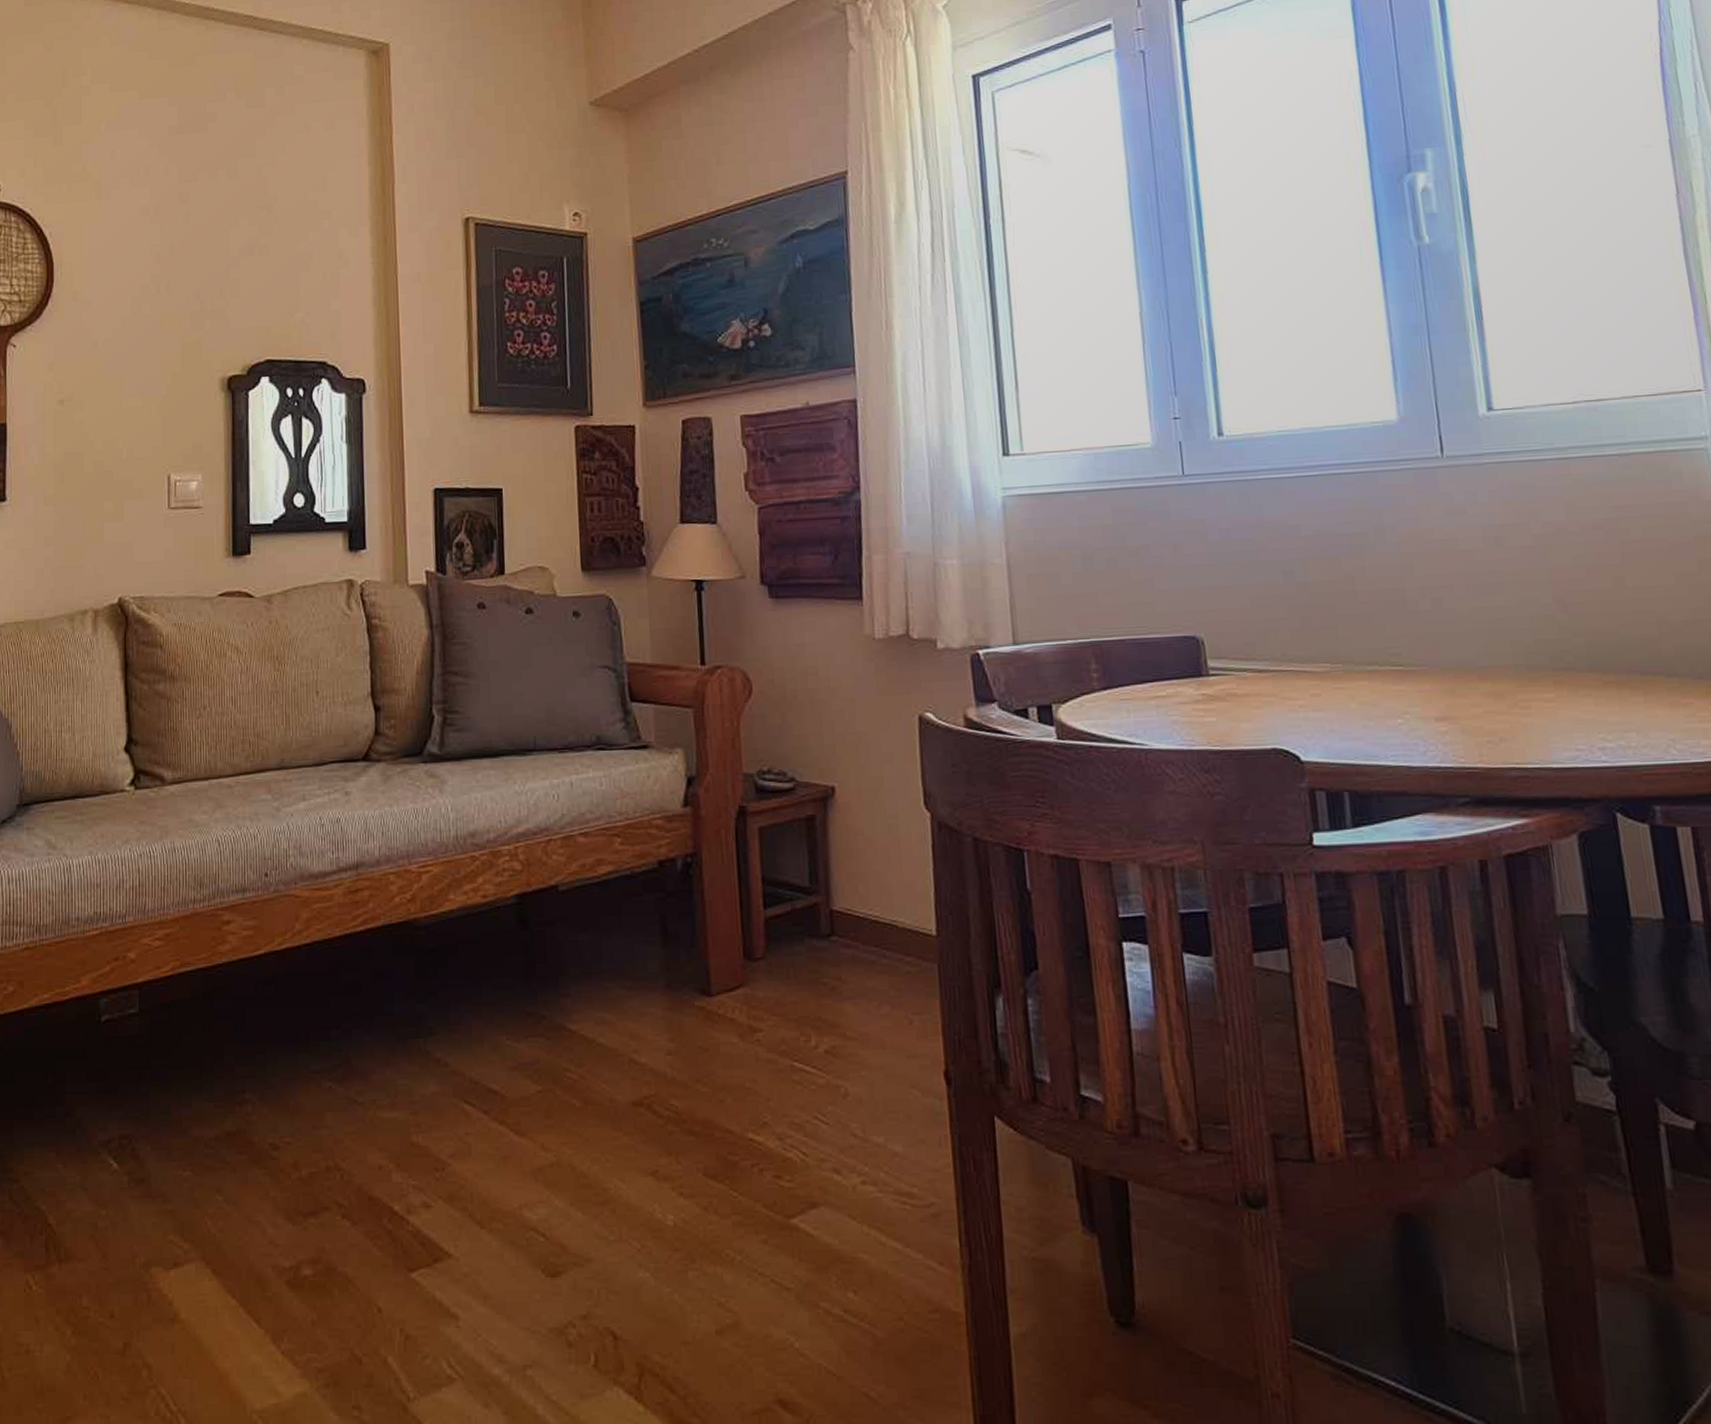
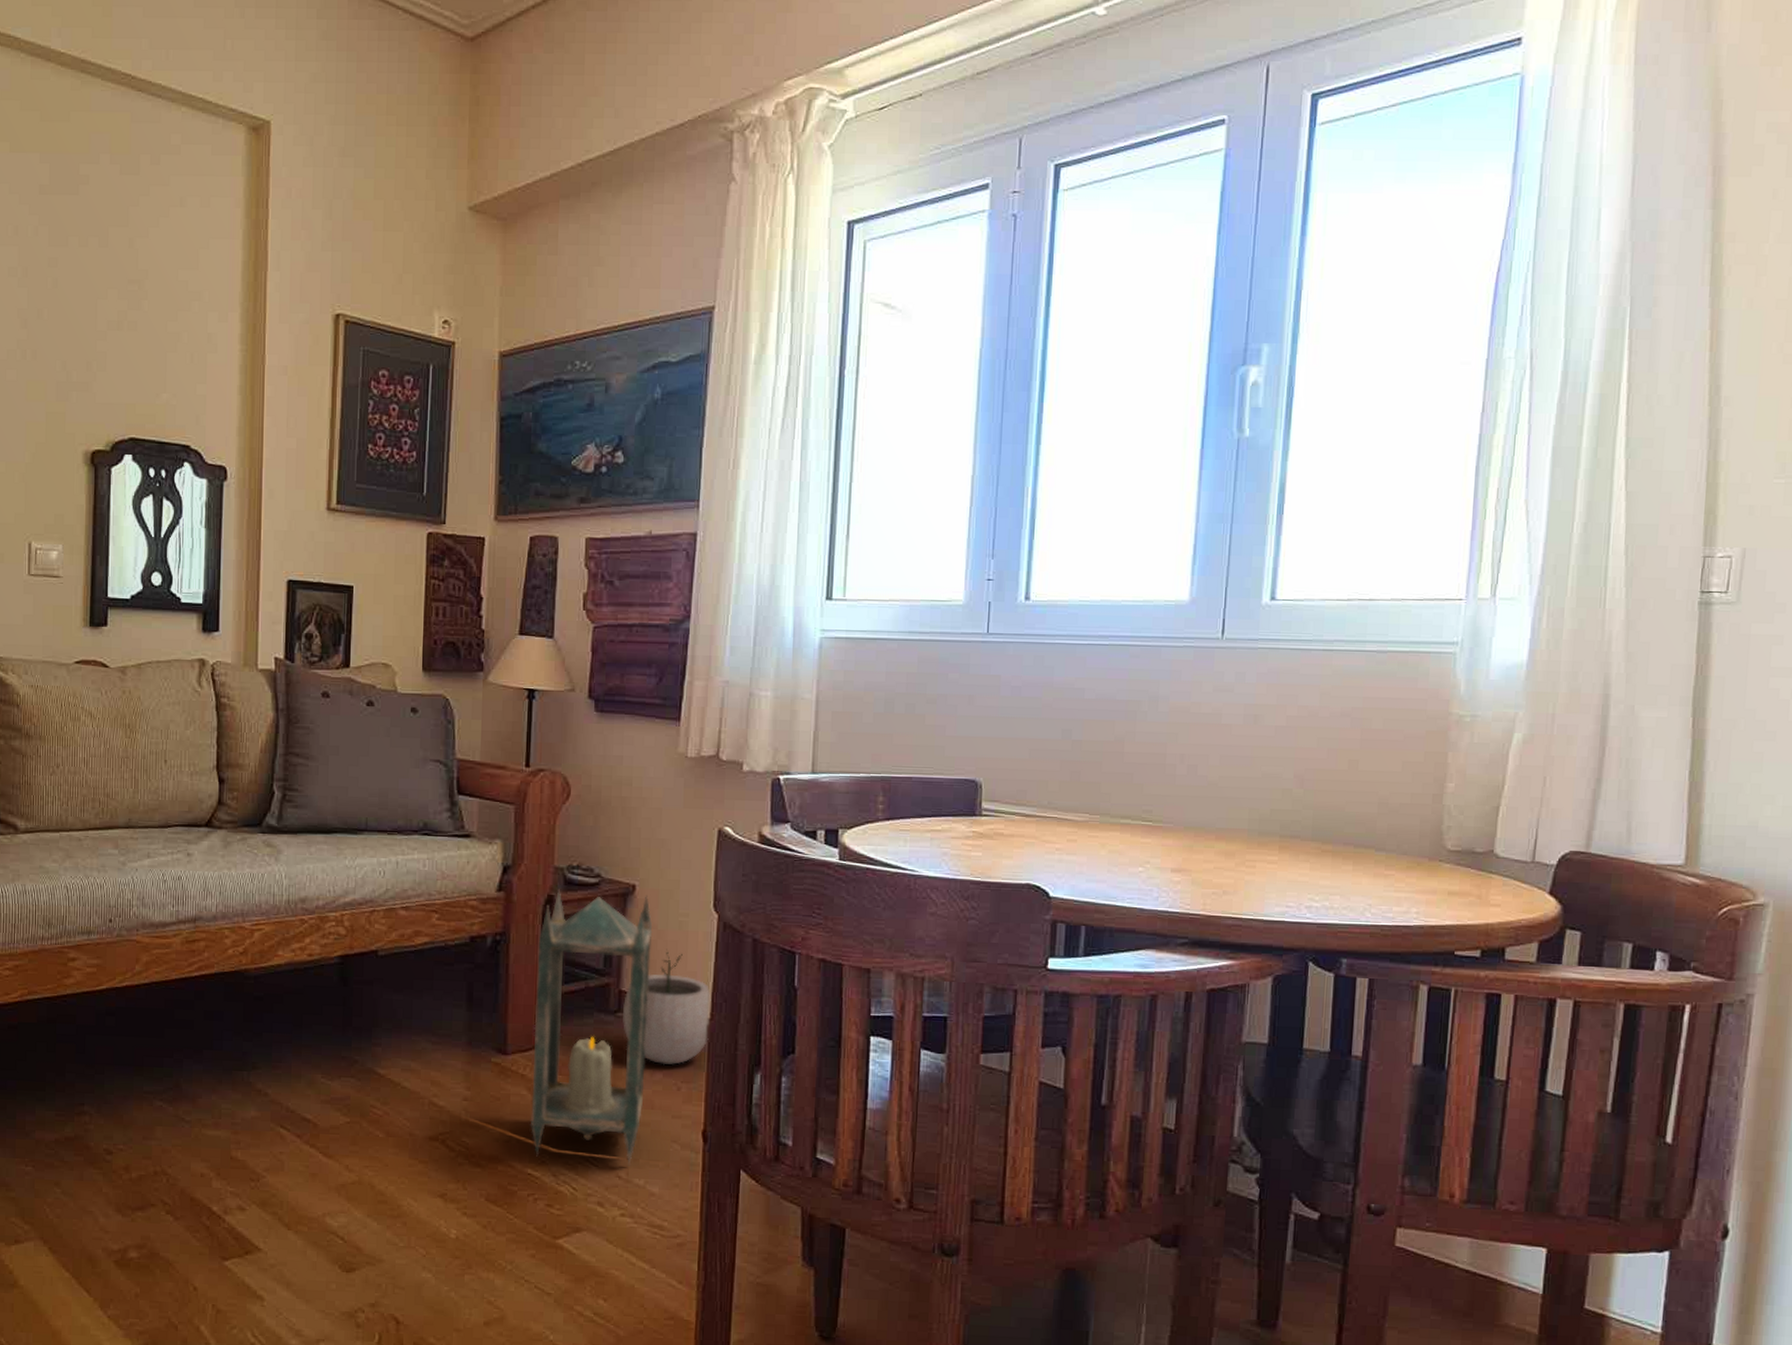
lantern: none [734,797,872,1121] -> present [530,889,653,1166]
plant pot: none [836,857,938,995] -> present [623,949,712,1065]

